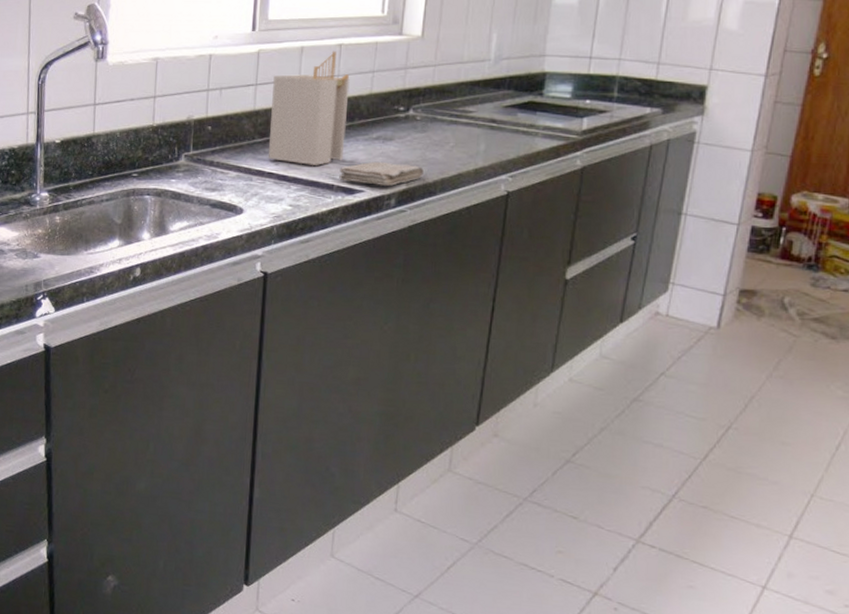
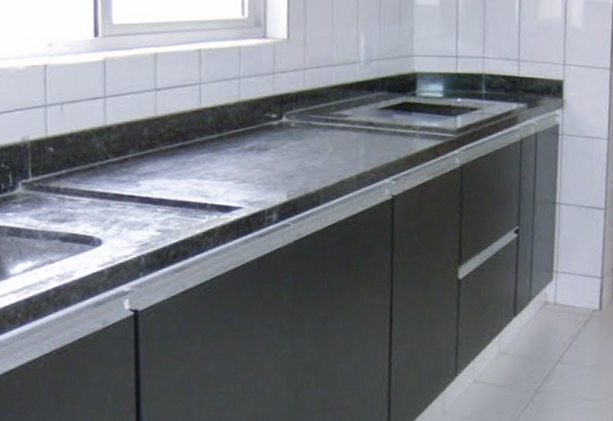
utensil holder: present [267,51,350,165] -> none [124,56,215,184]
washcloth: present [339,161,424,186] -> none [212,174,304,200]

